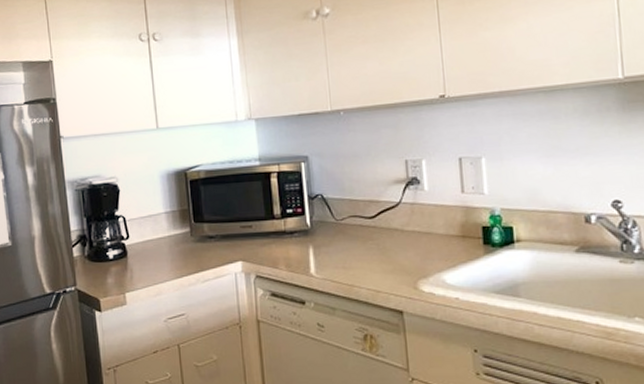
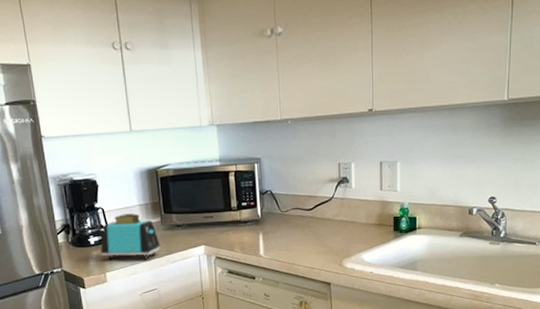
toaster: none [120,222,190,278] -> present [100,213,161,260]

